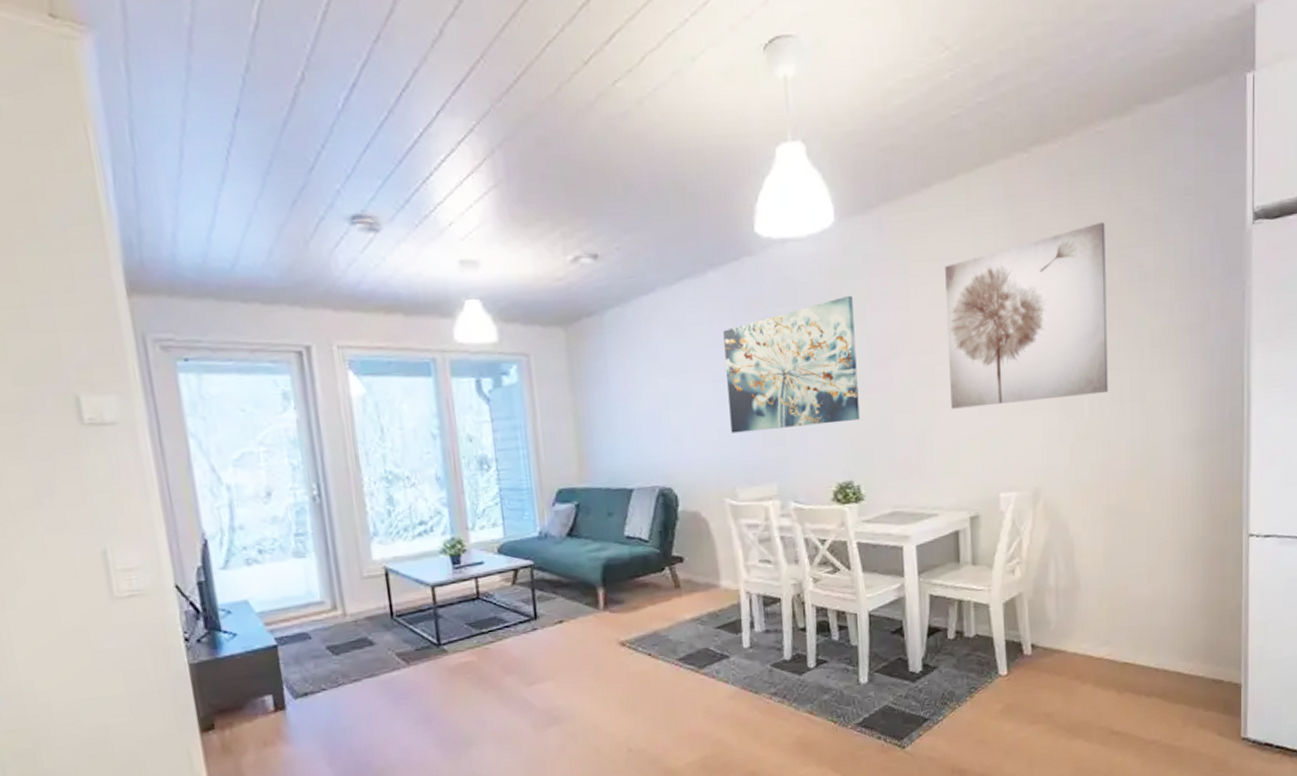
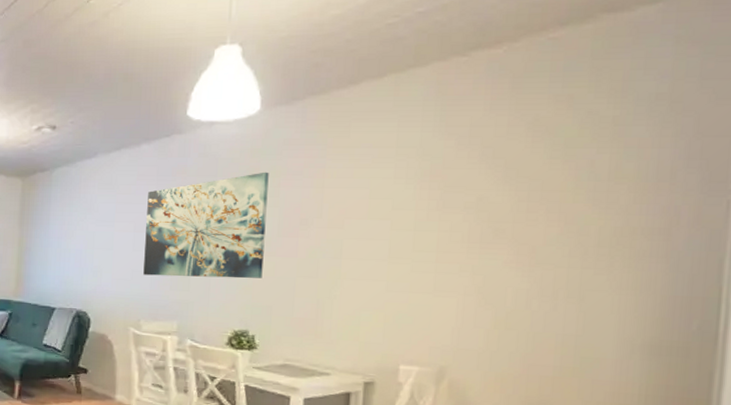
wall art: present [945,221,1108,409] -> none [356,121,551,286]

